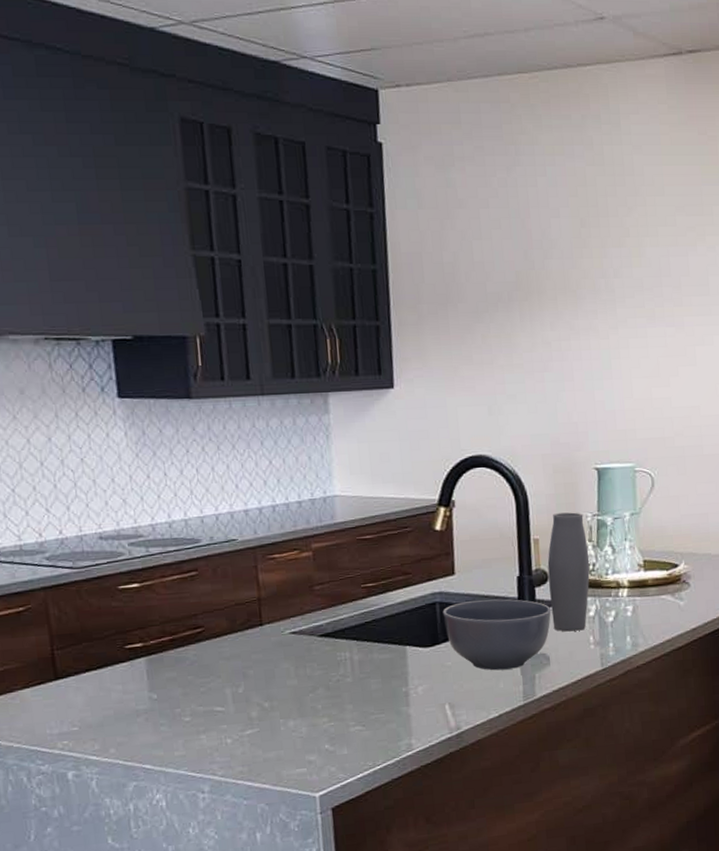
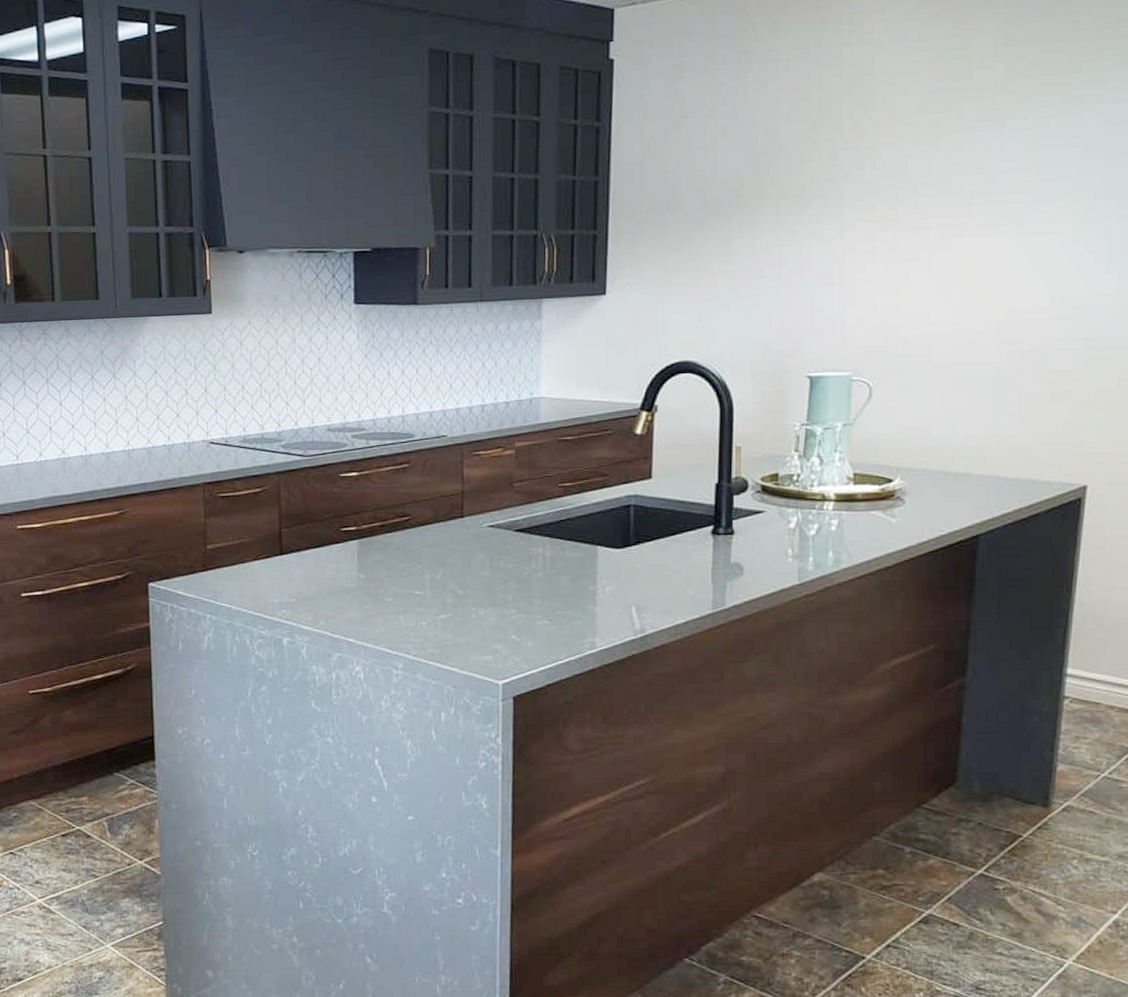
bowl: present [442,599,552,671] -> none [636,505,749,577]
vase: present [547,512,590,632] -> none [748,421,794,543]

